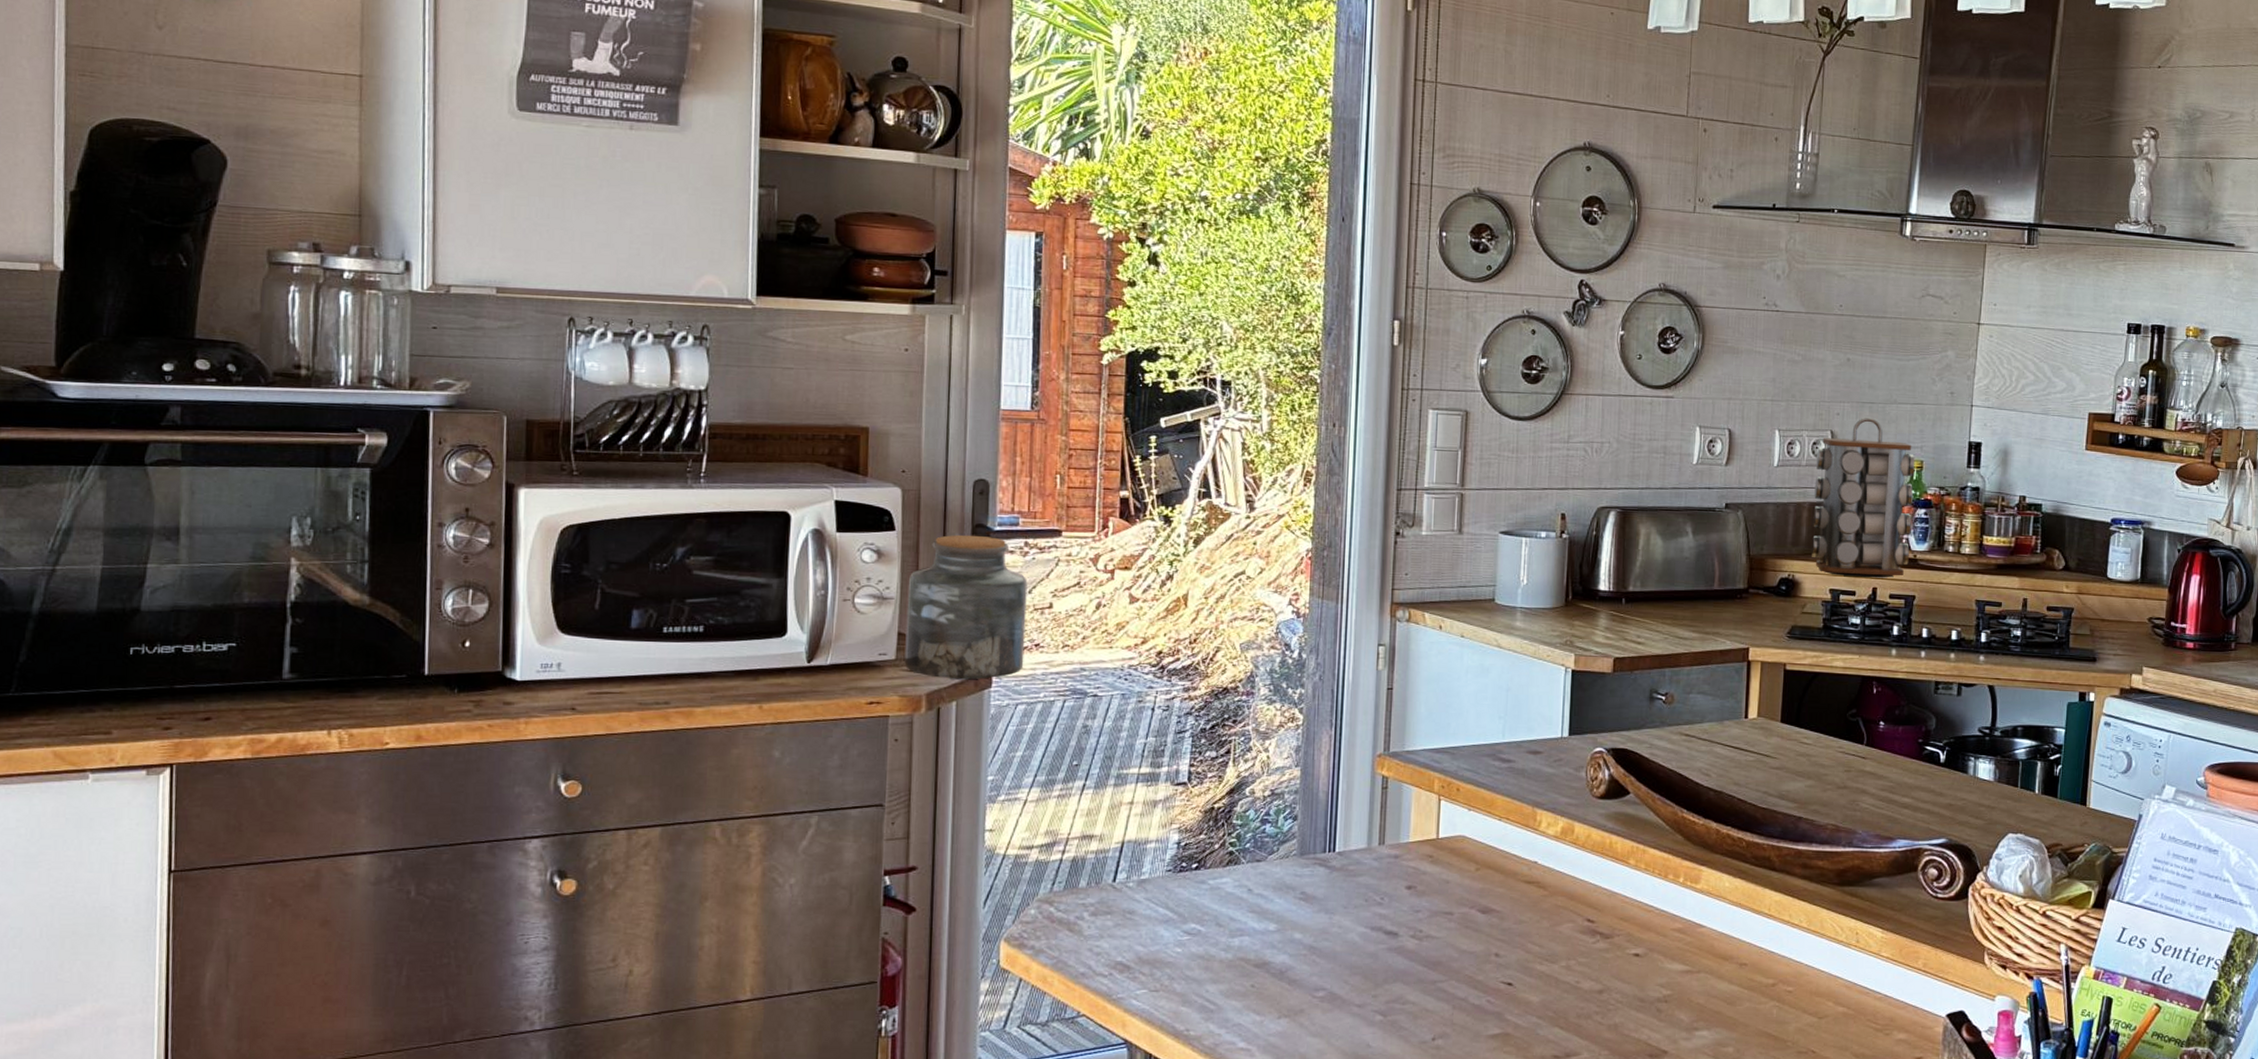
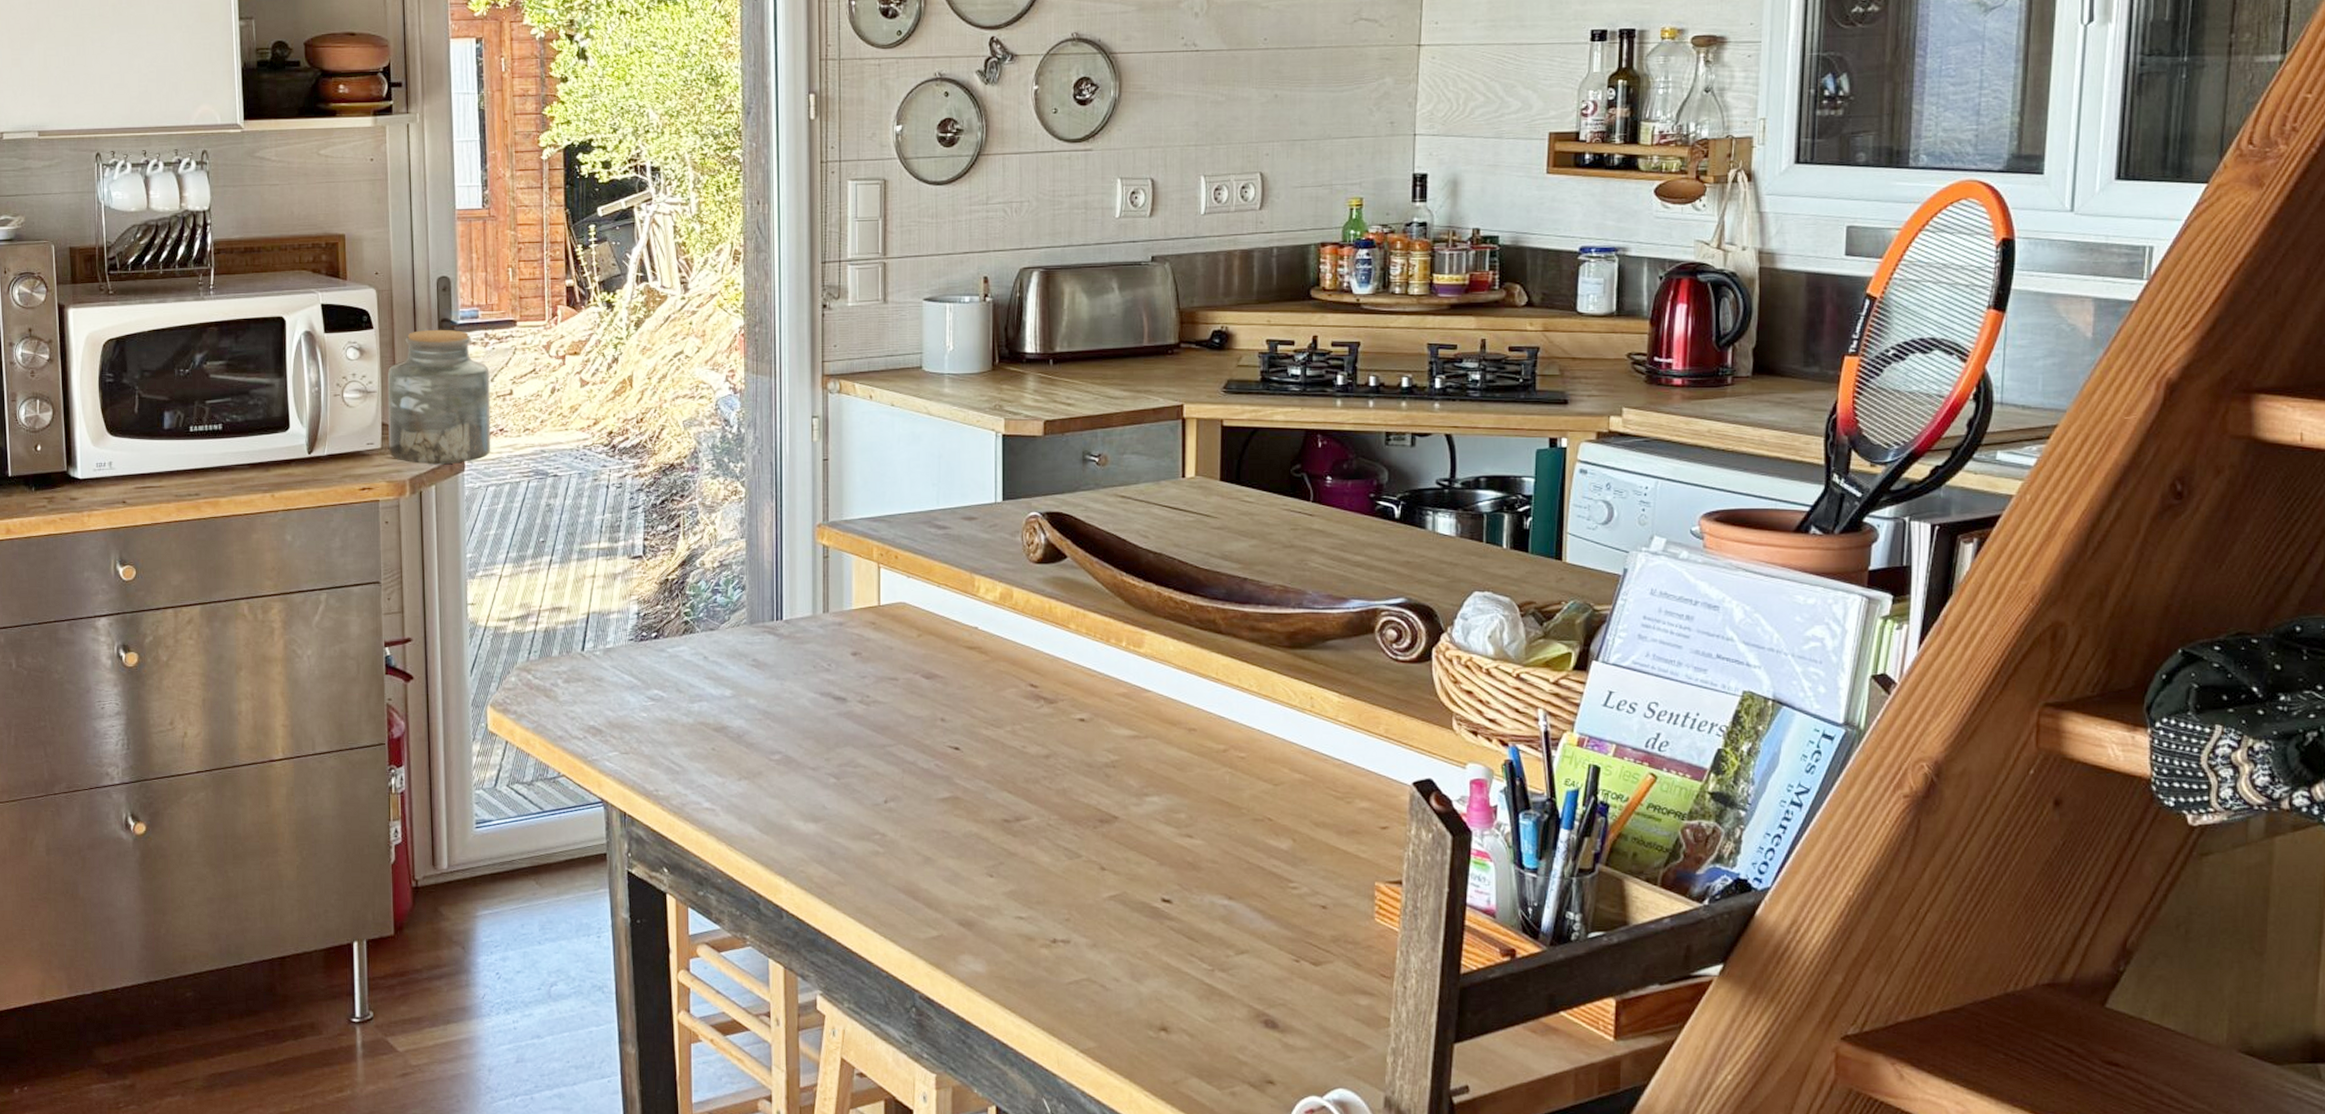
spice rack: present [1810,417,1915,578] -> none [1244,155,1354,326]

